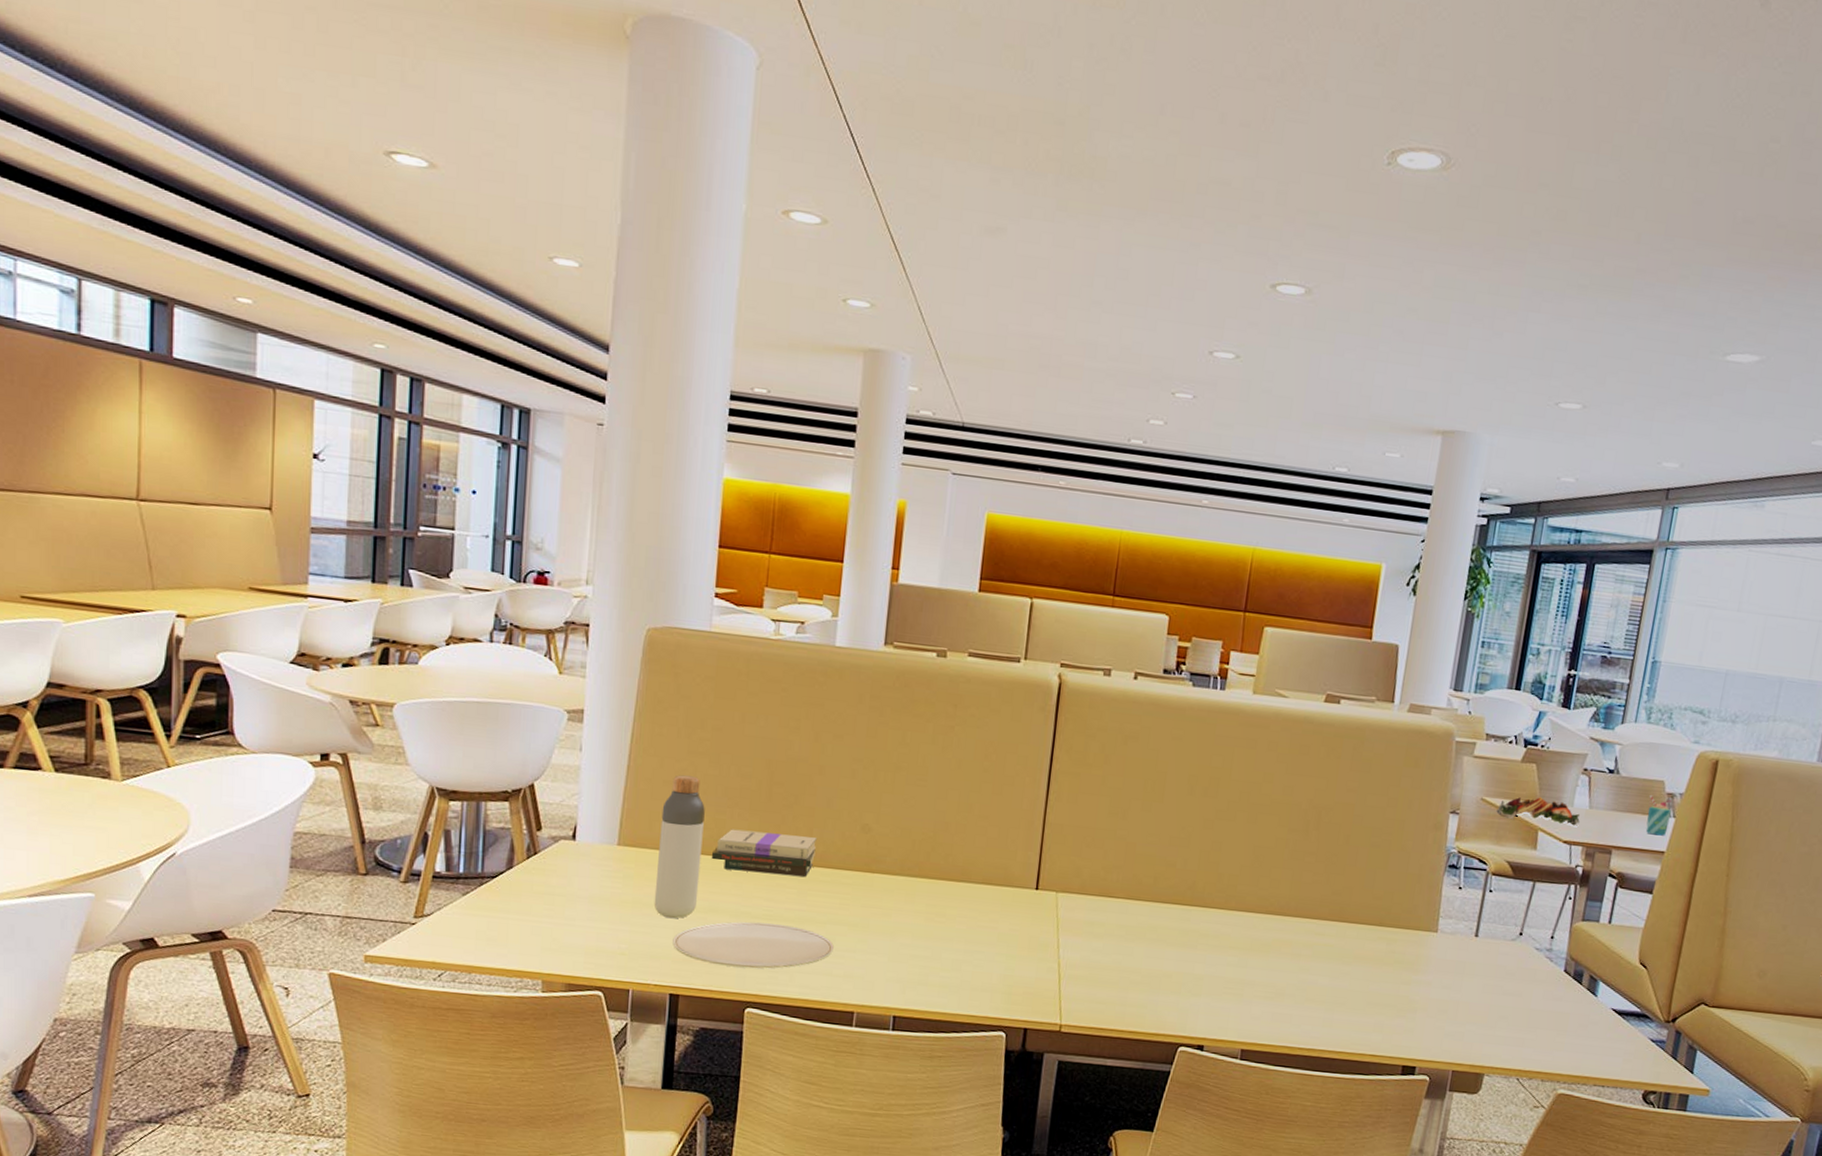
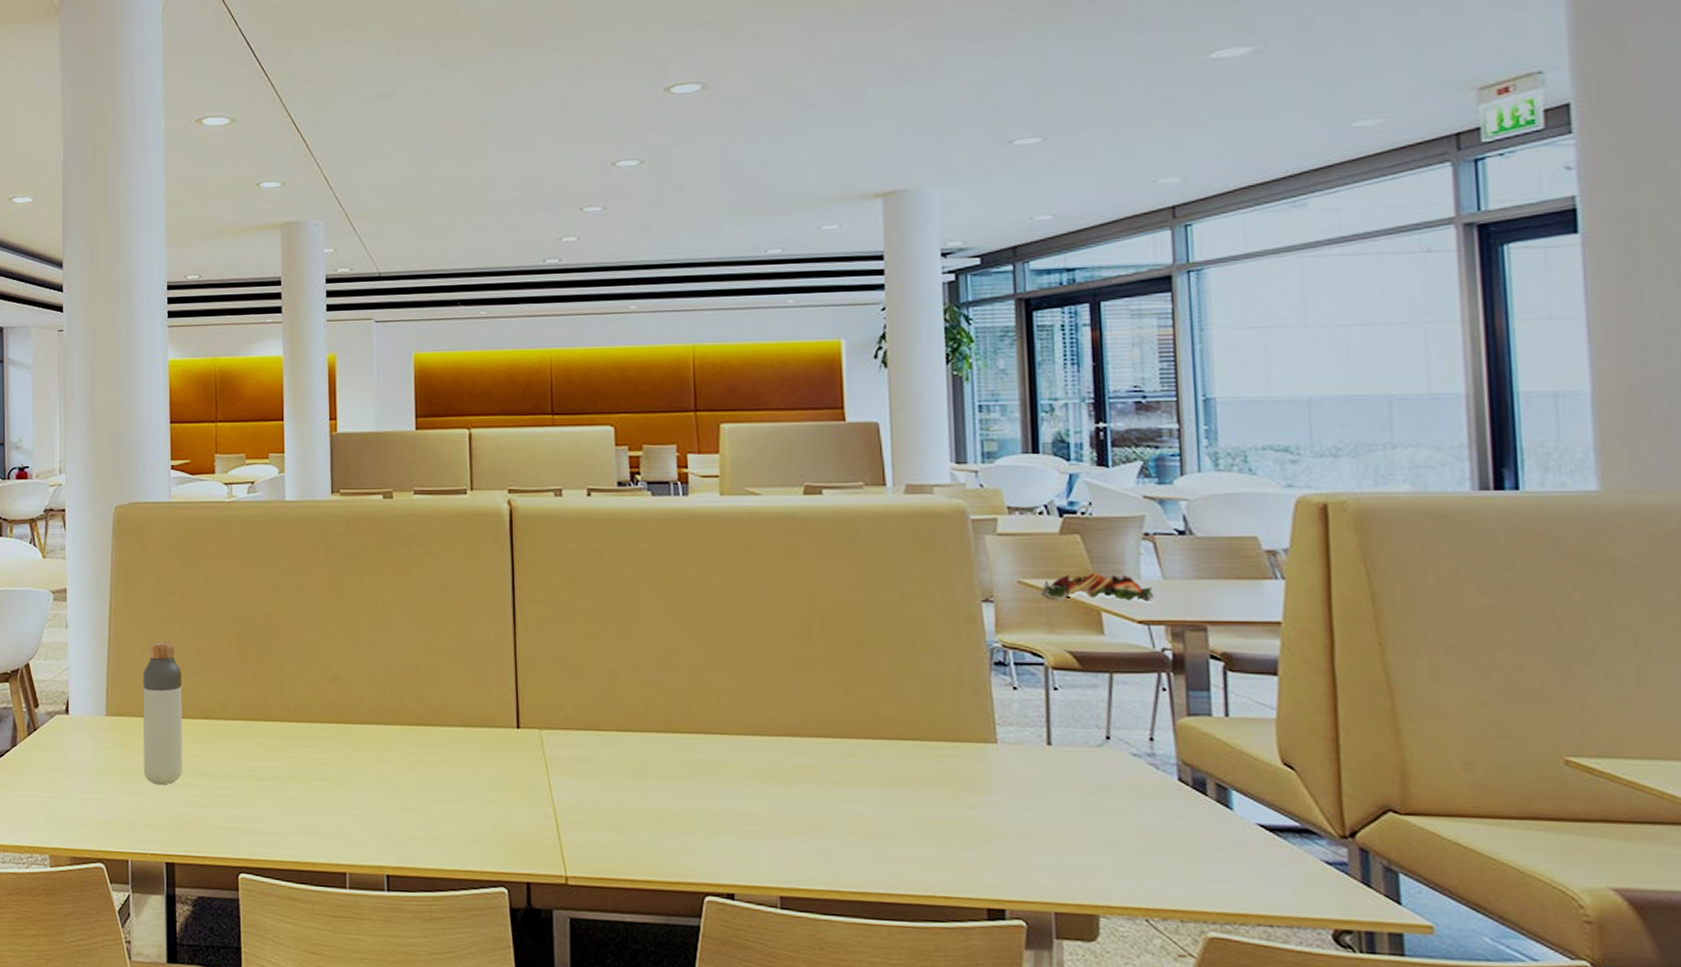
plate: present [672,922,834,969] -> none [164,783,318,832]
books: present [711,829,817,876] -> none [191,690,289,733]
milkshake: present [1645,795,1672,836] -> none [1241,555,1278,603]

